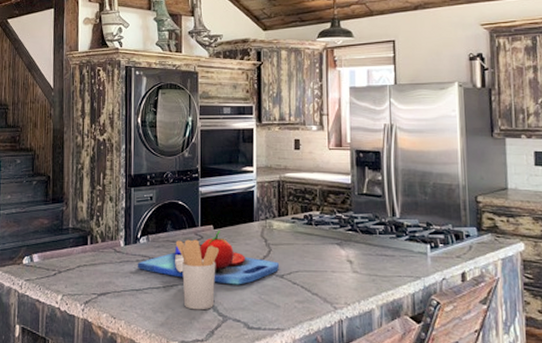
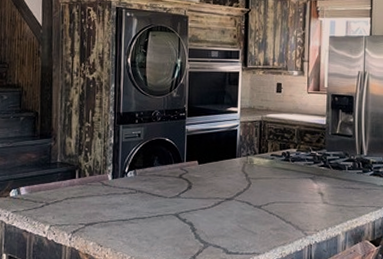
chopping board: present [137,231,280,285] -> none [124,166,258,215]
utensil holder: present [175,239,219,310] -> none [161,173,203,238]

